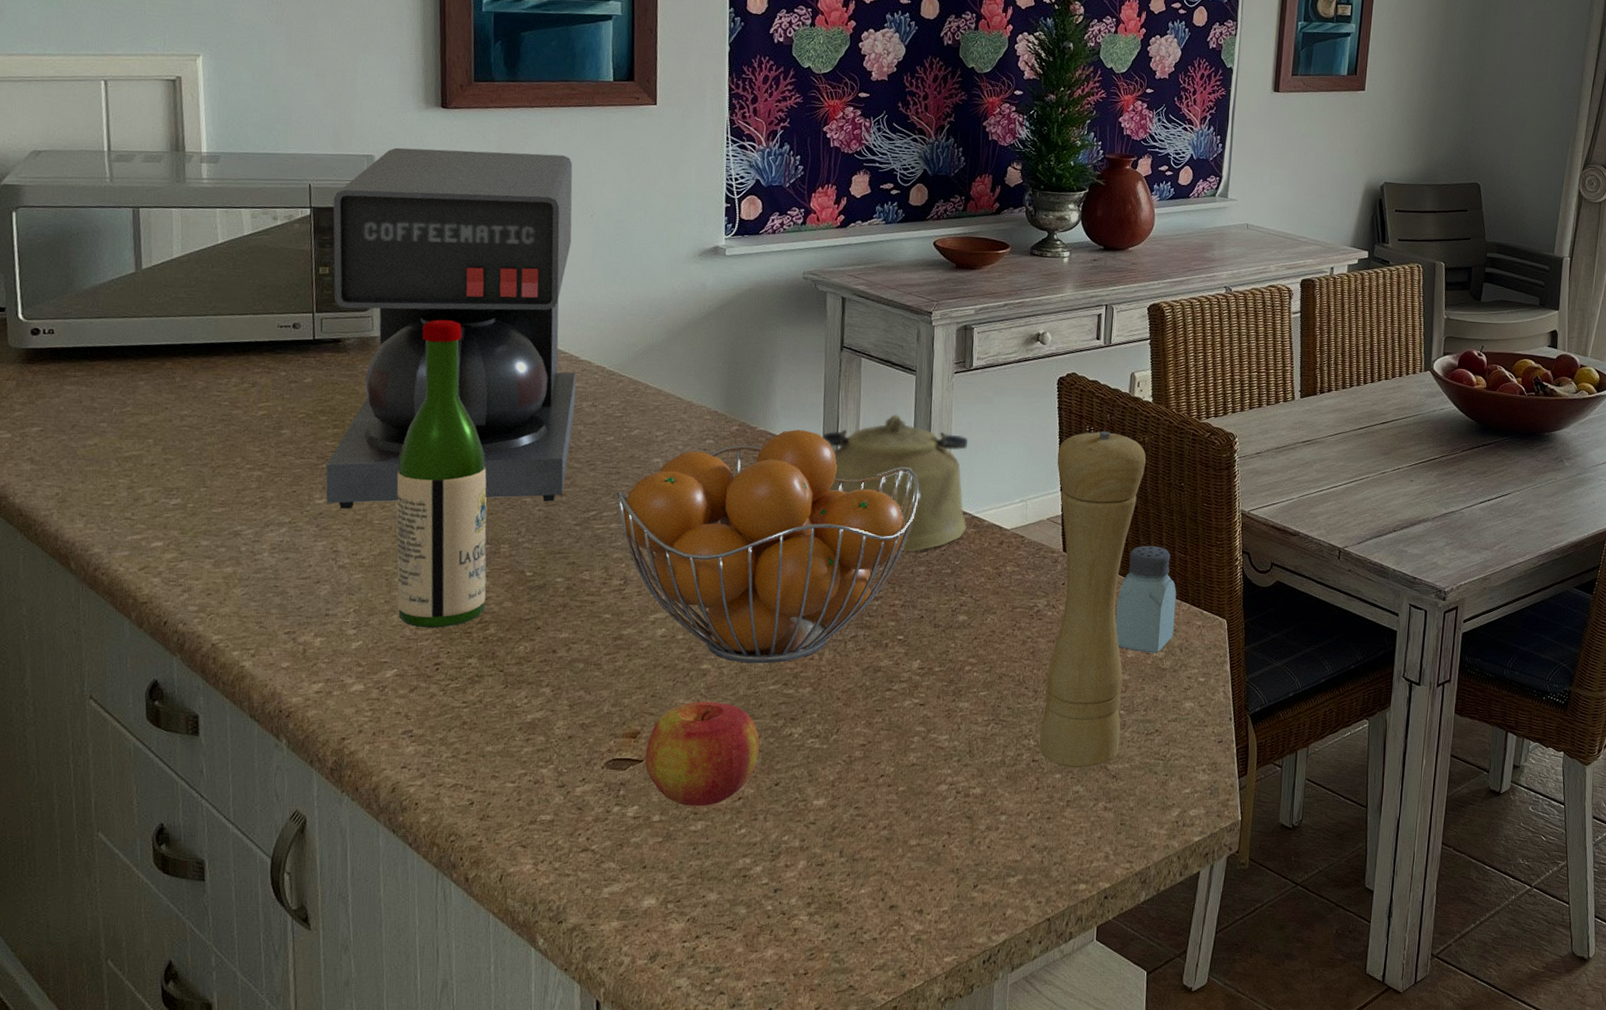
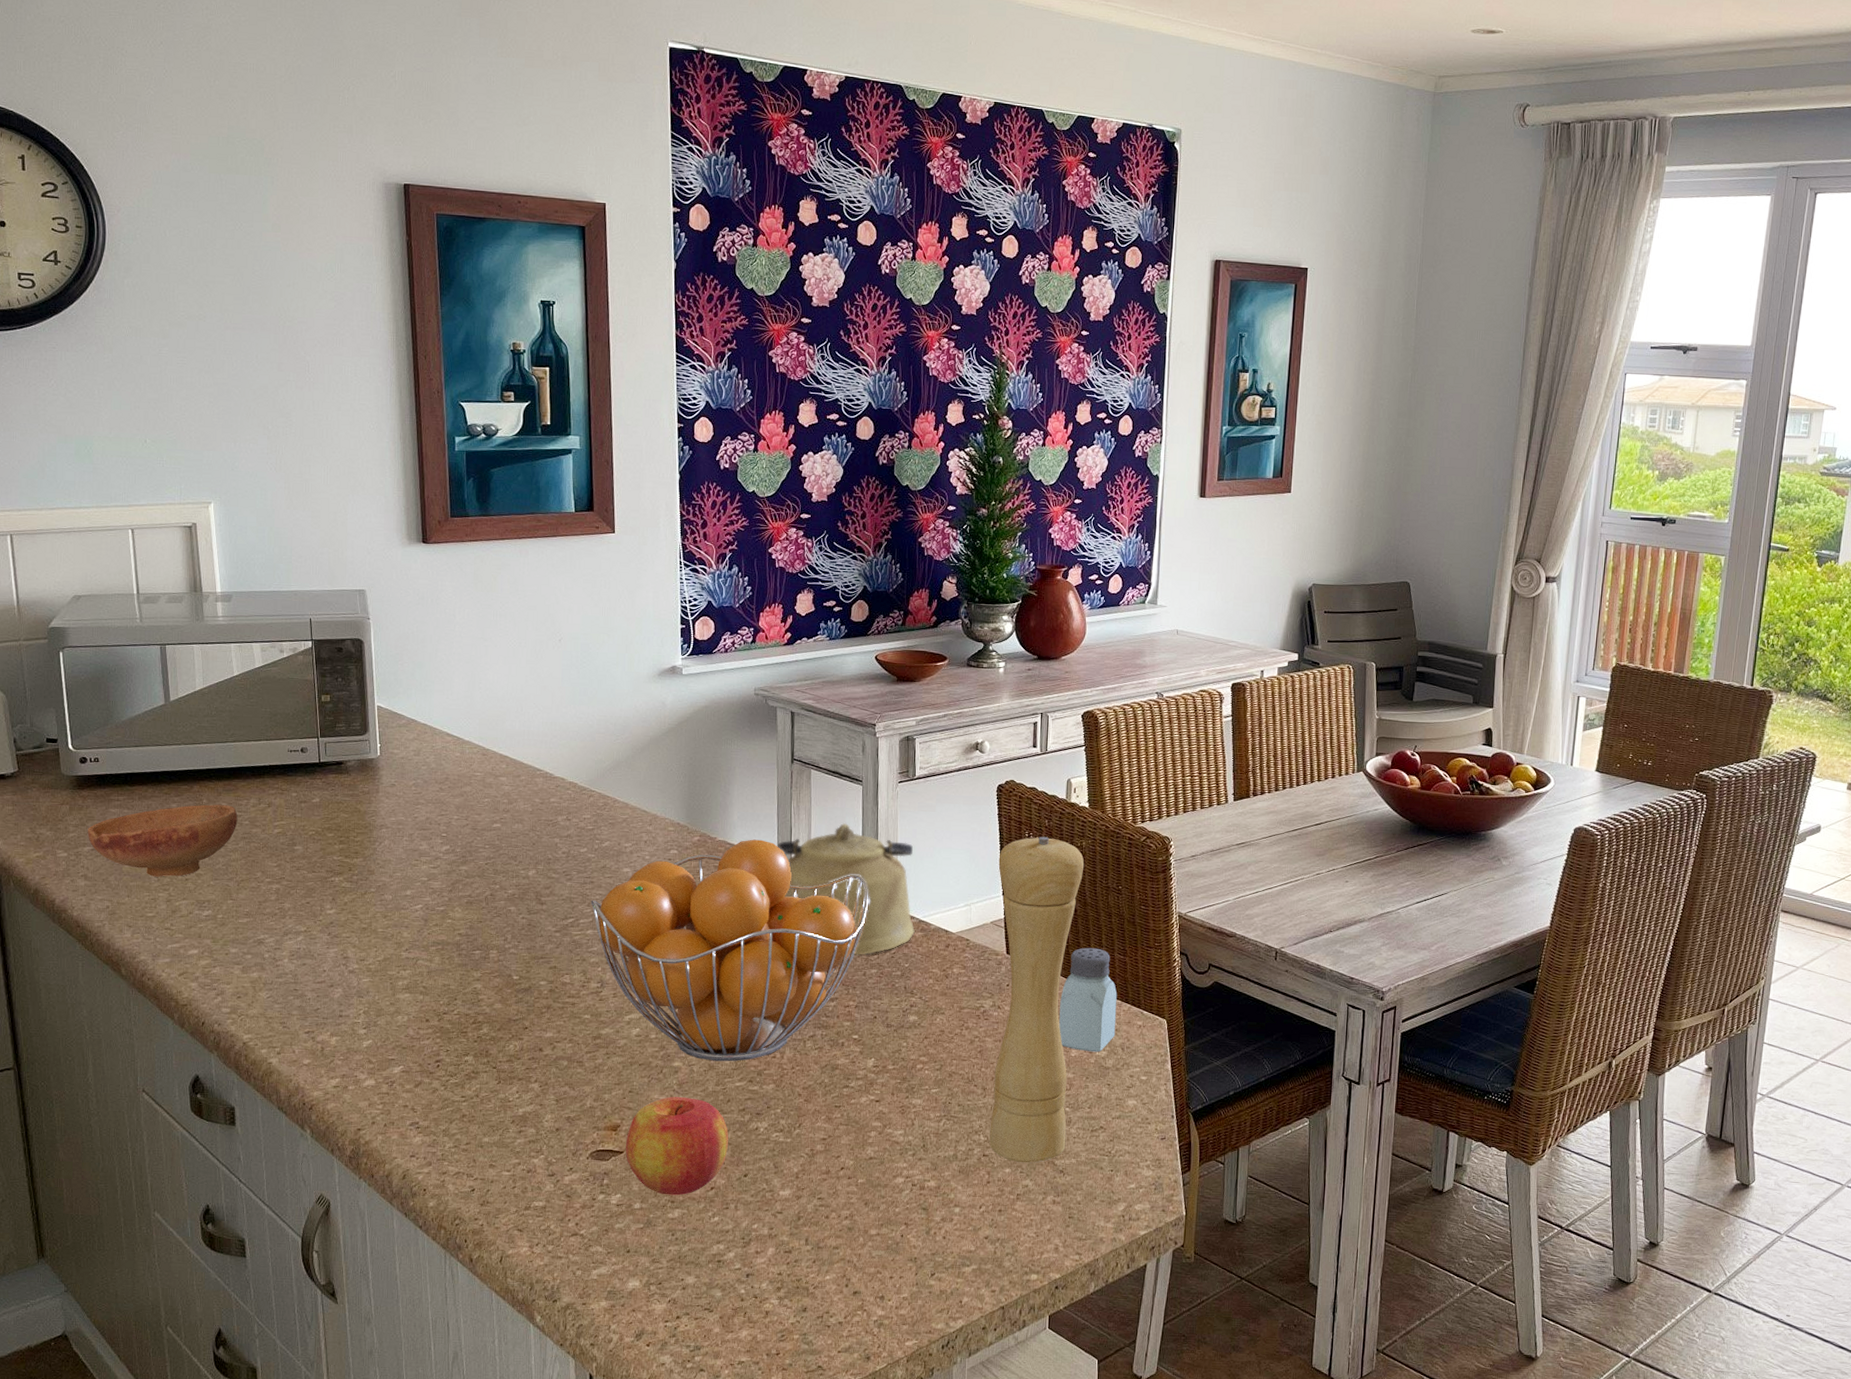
bowl: none [36,382,216,462] -> present [87,804,238,877]
coffee maker: present [325,147,576,509] -> none [331,581,552,919]
wine bottle: present [396,319,487,629] -> none [396,741,479,1028]

